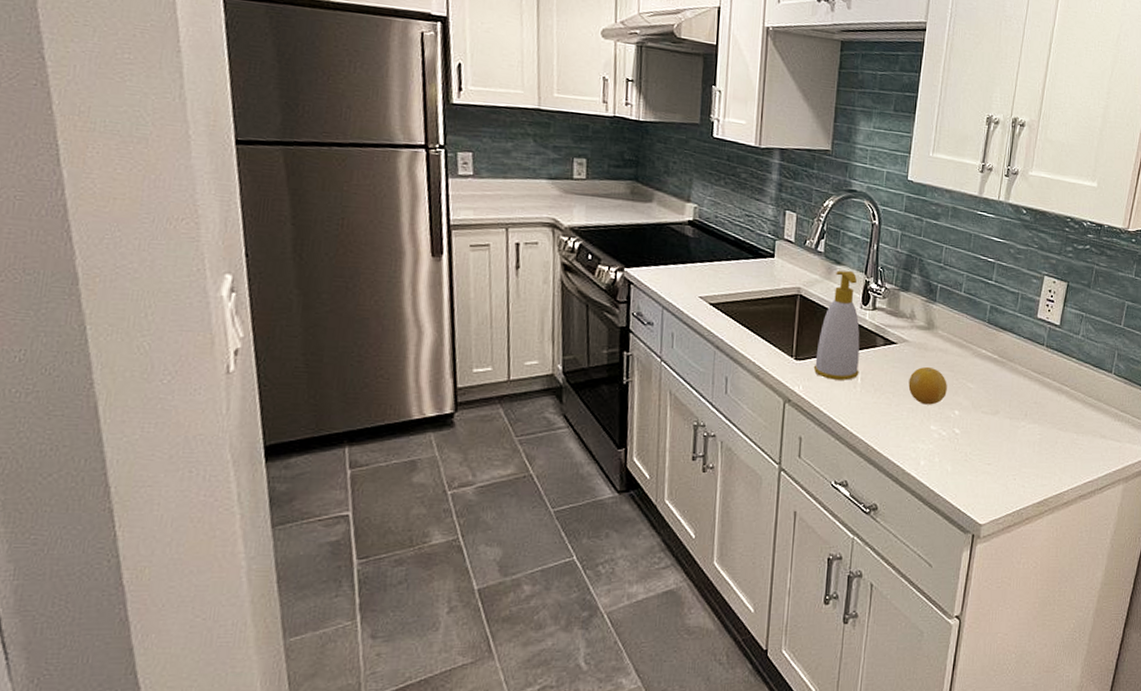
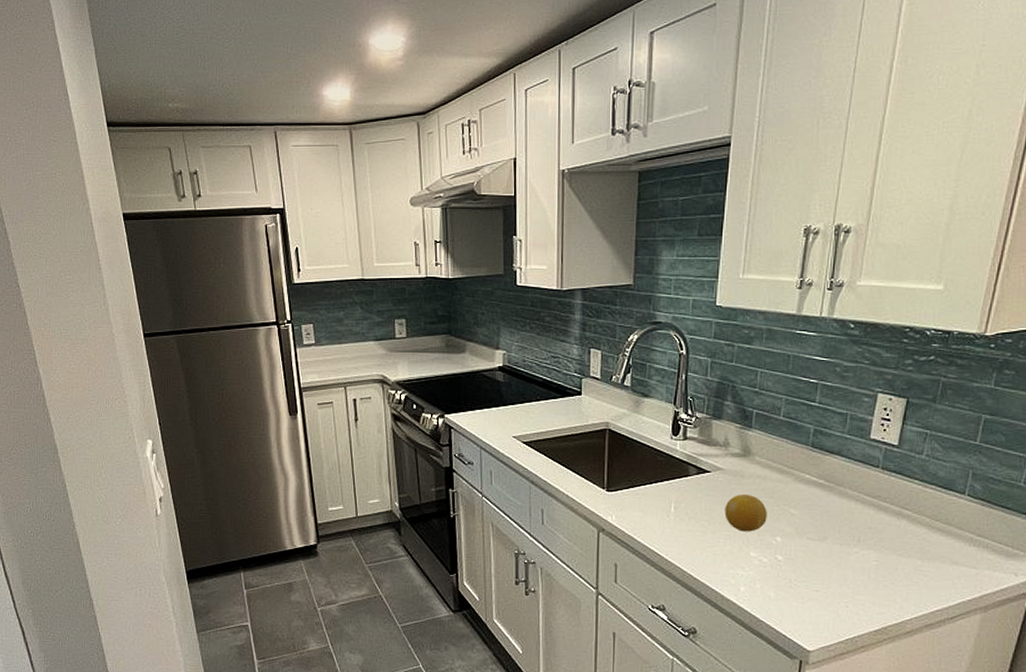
soap bottle: present [813,270,860,381] -> none [625,403,672,510]

